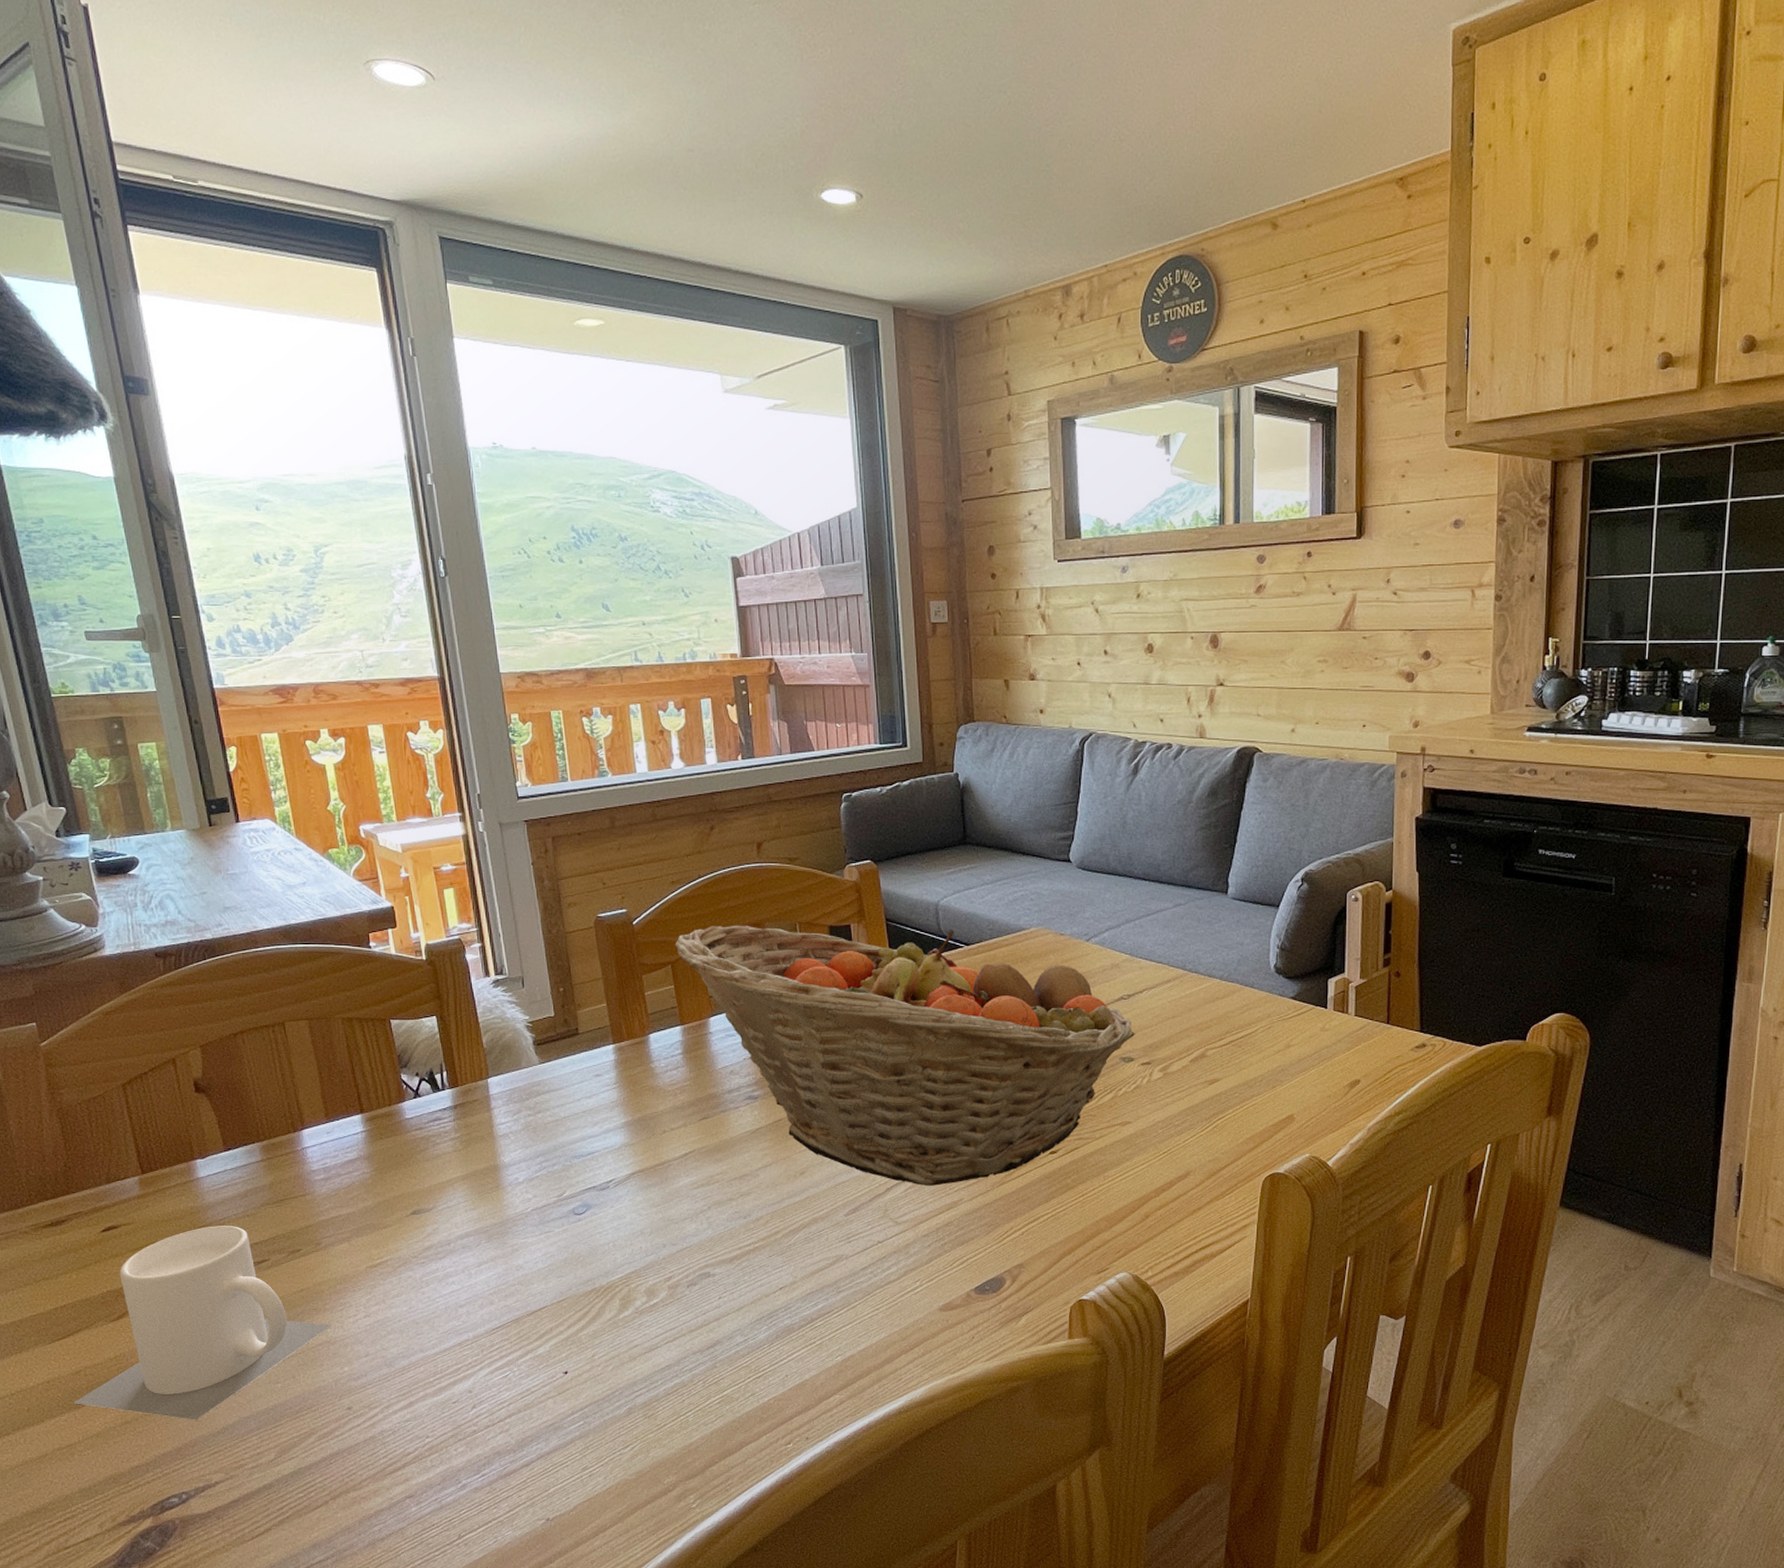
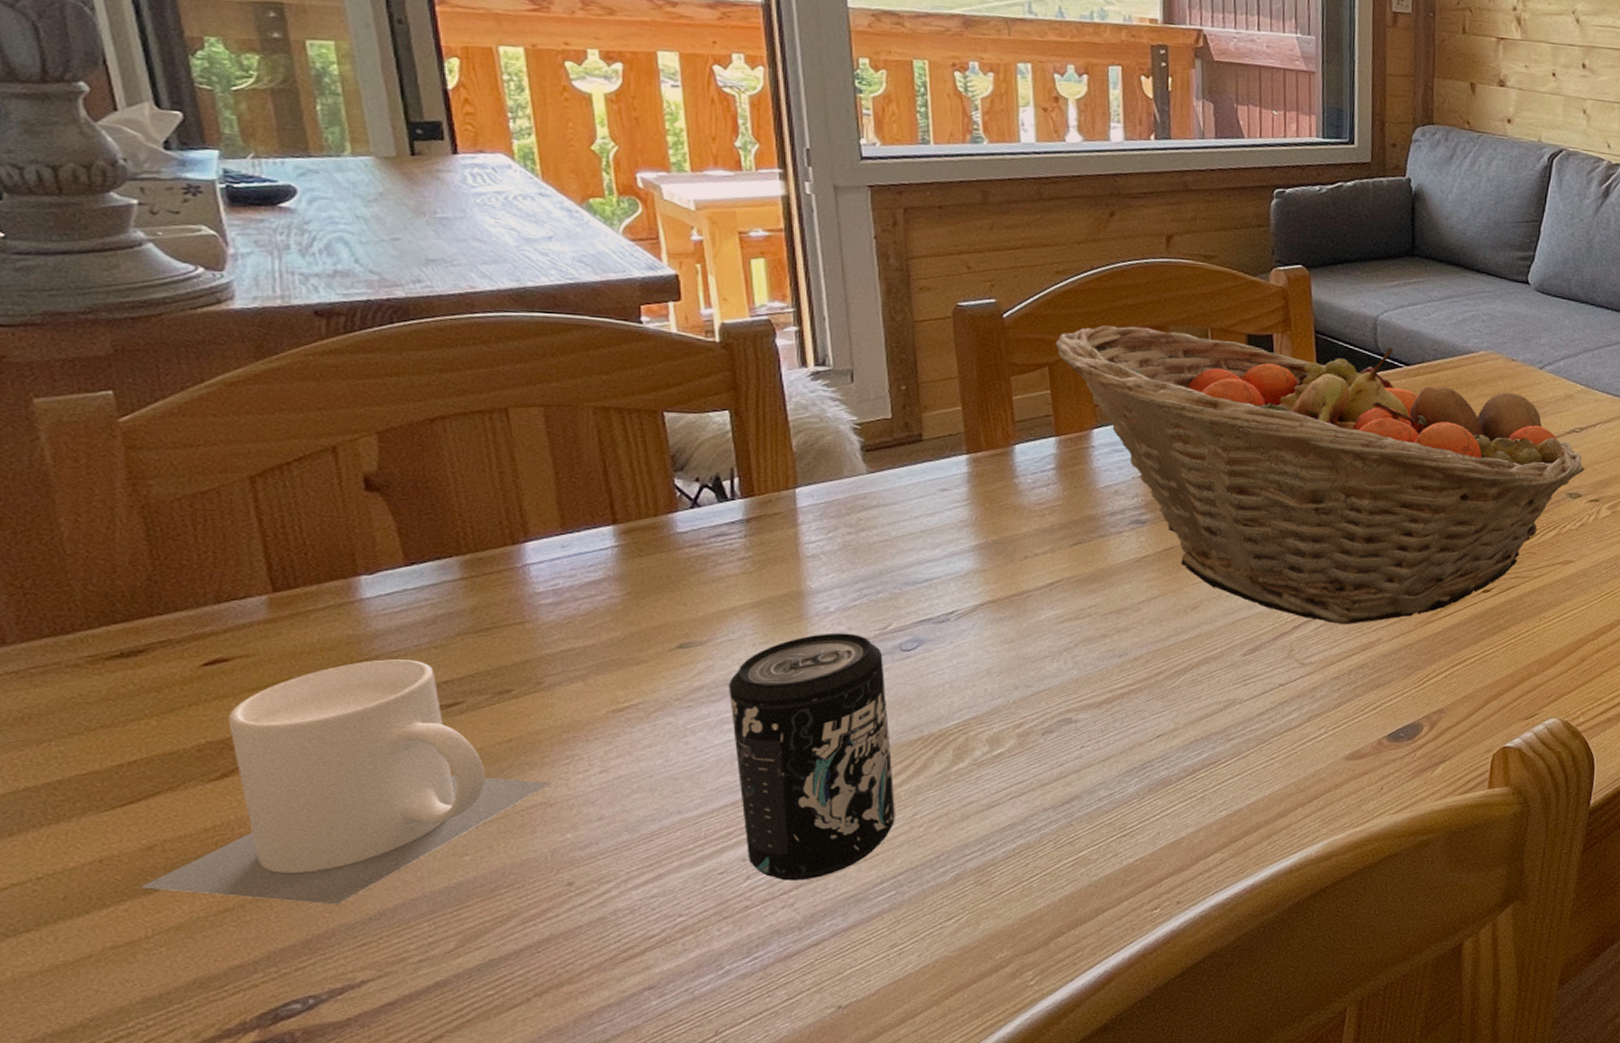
beverage can: none [449,1200,580,1410] -> present [728,633,897,881]

